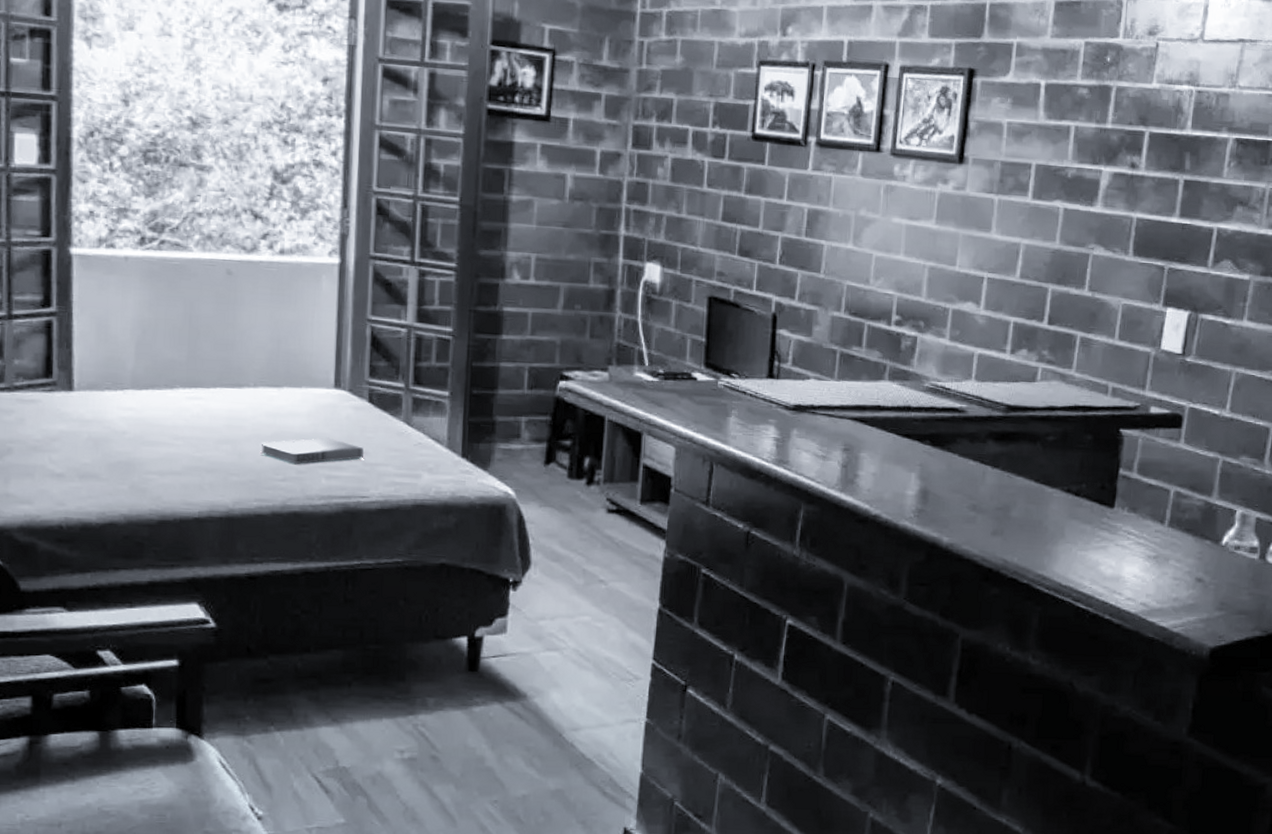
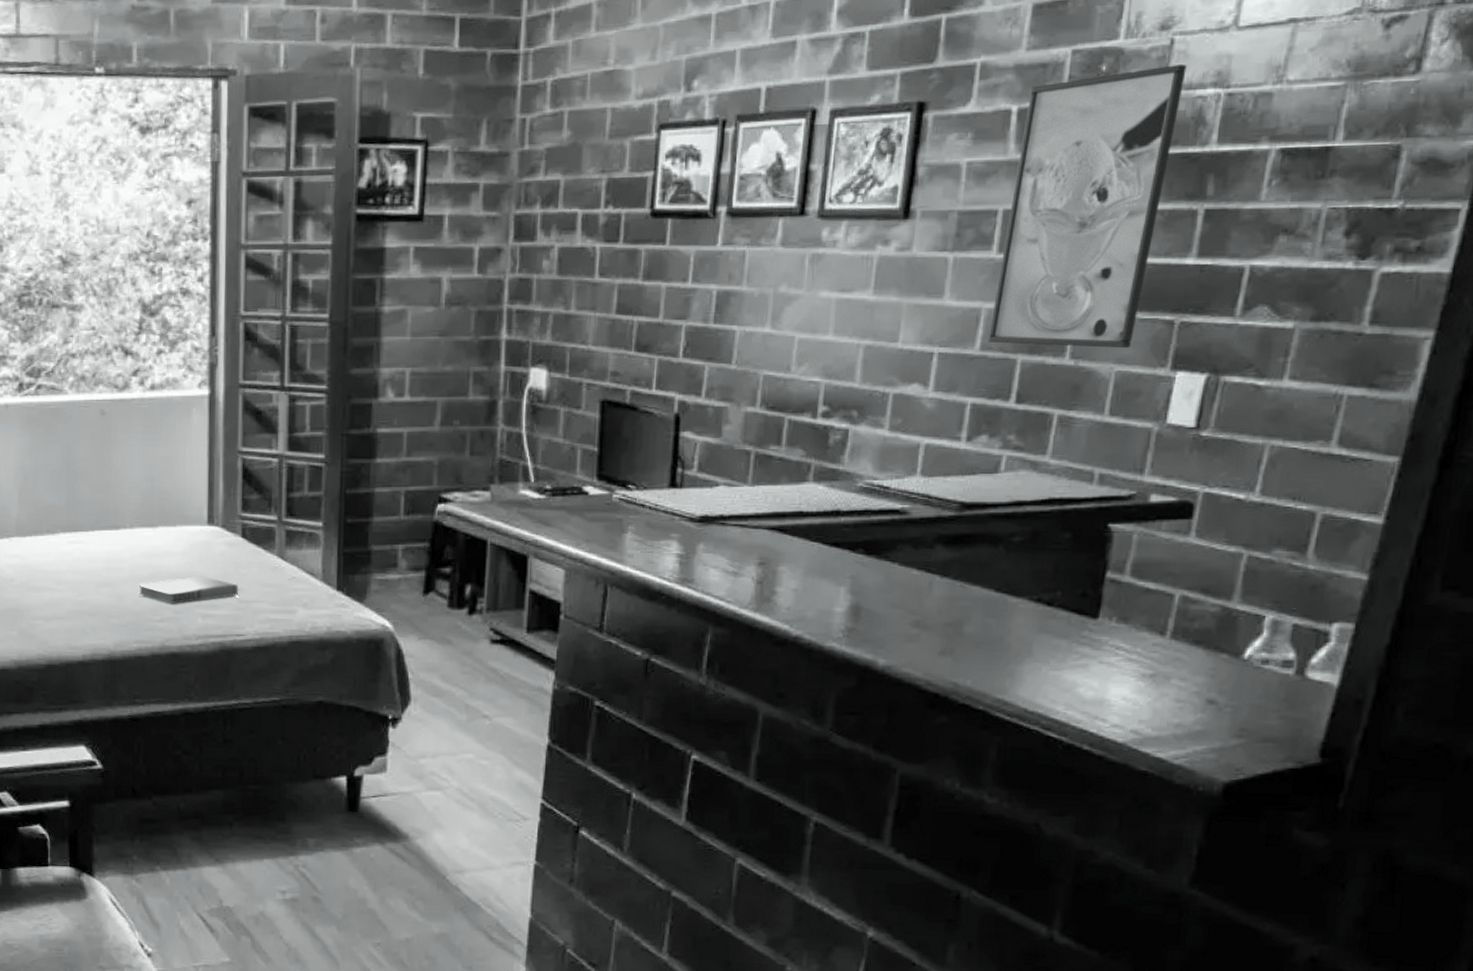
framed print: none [1026,63,1168,286] -> present [988,64,1187,349]

